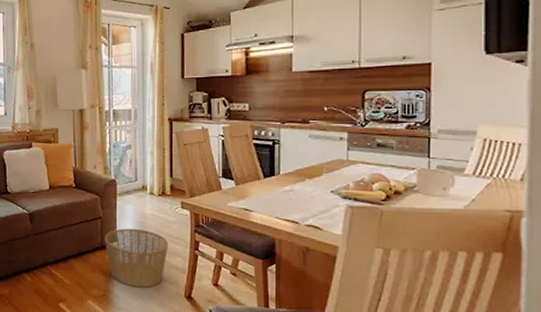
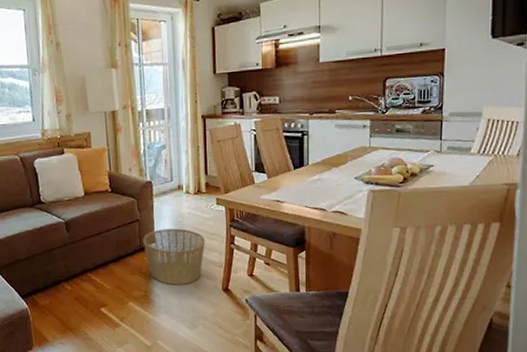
mug: present [415,168,456,196] -> none [428,149,463,176]

